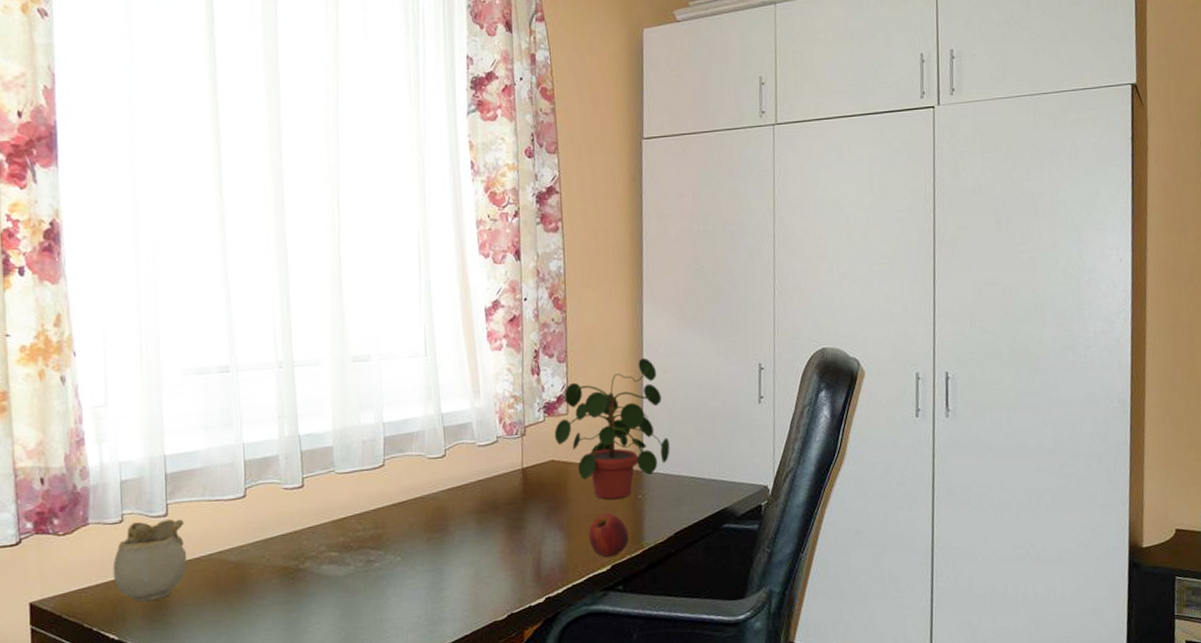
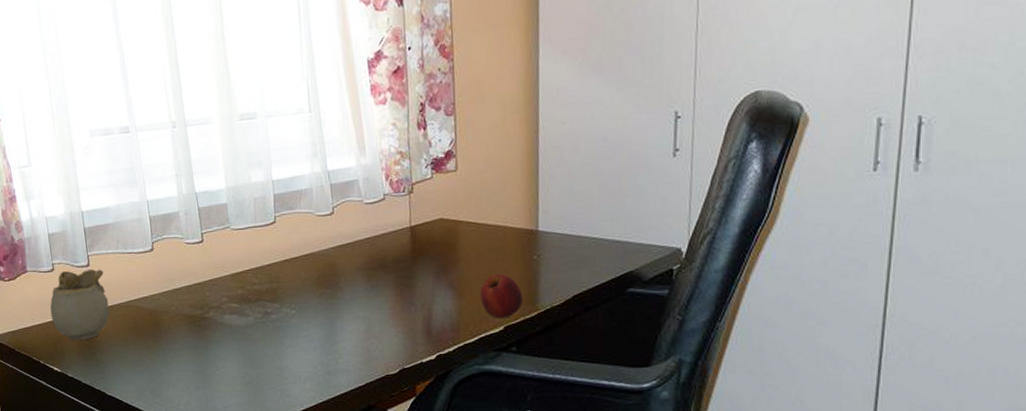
potted plant: present [554,357,670,500] -> none [442,108,569,260]

